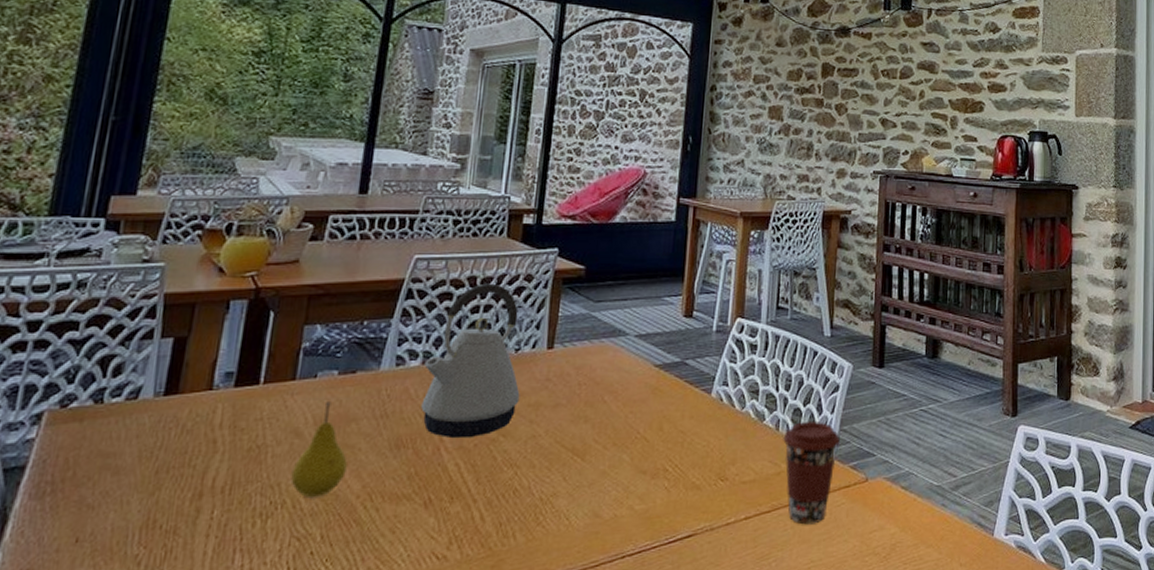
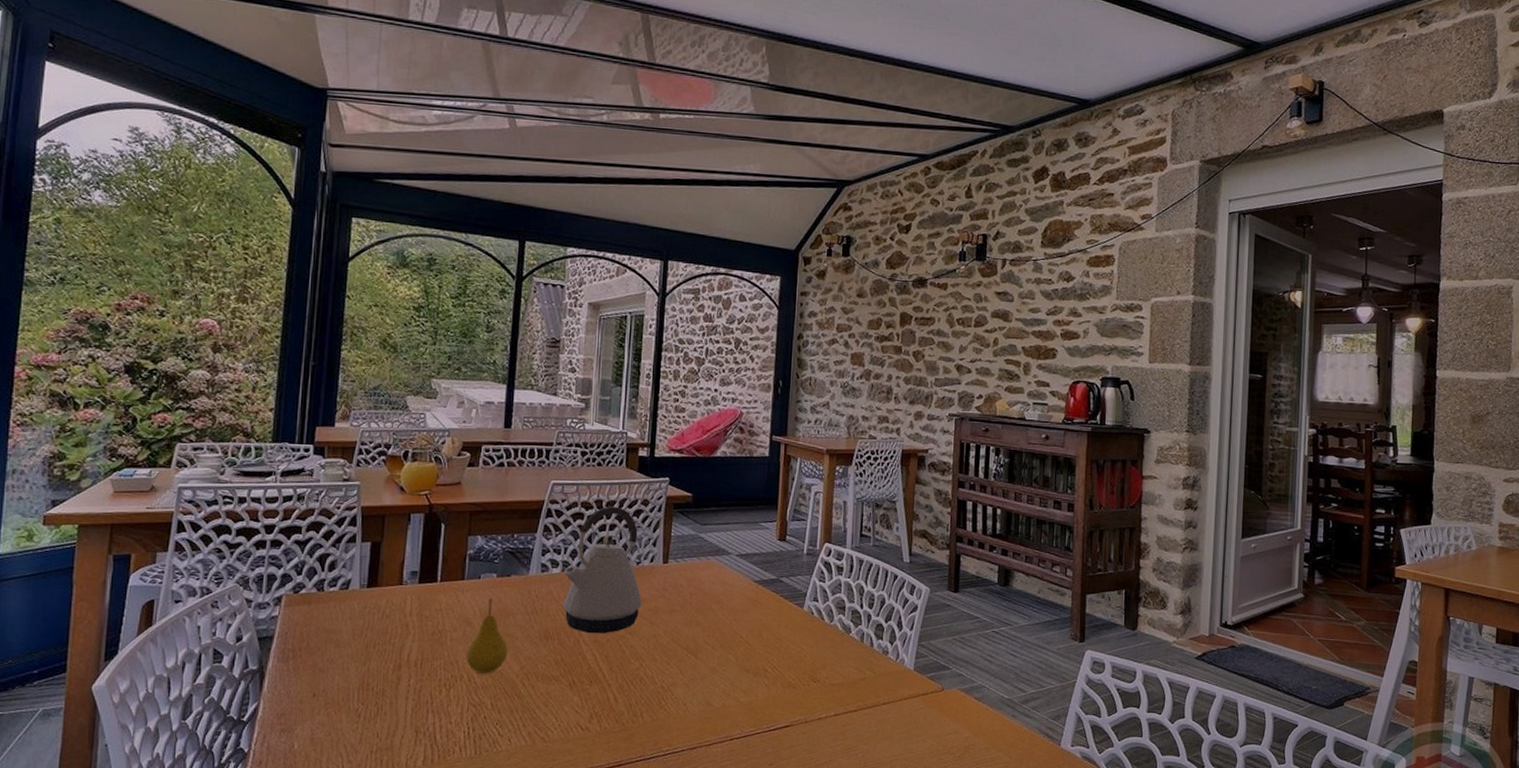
coffee cup: present [783,422,841,525] -> none [867,636,919,724]

